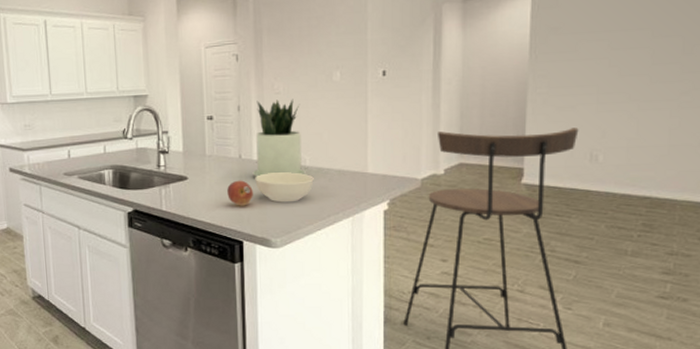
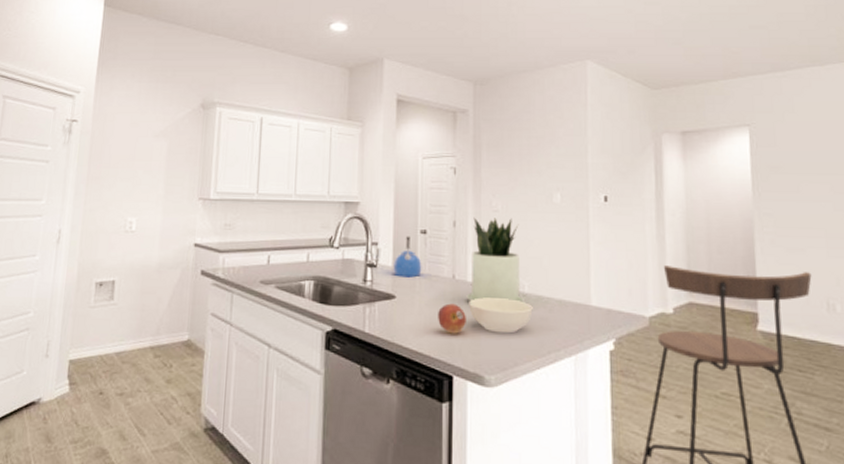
kettle: none [184,123,211,161] -> present [393,236,422,278]

